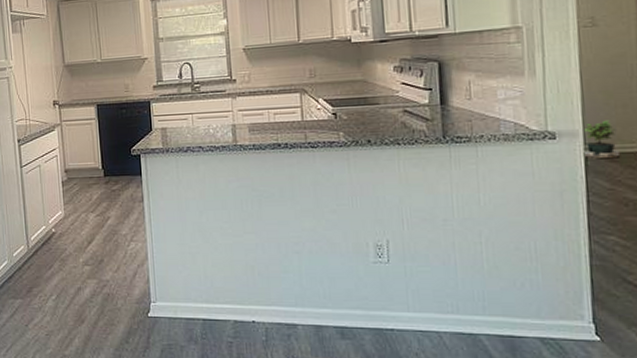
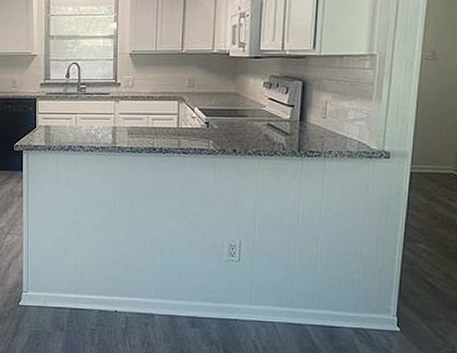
potted plant: present [581,120,621,160] -> none [408,144,438,178]

